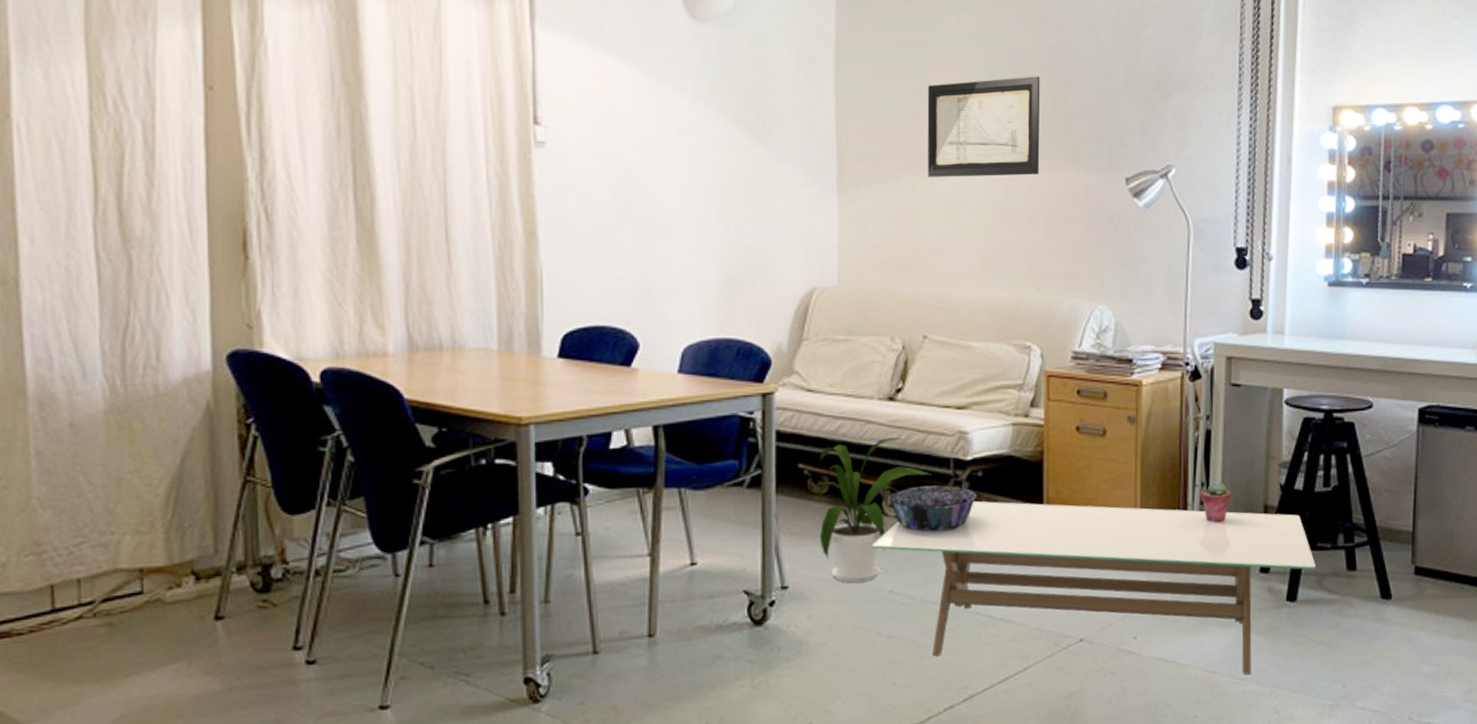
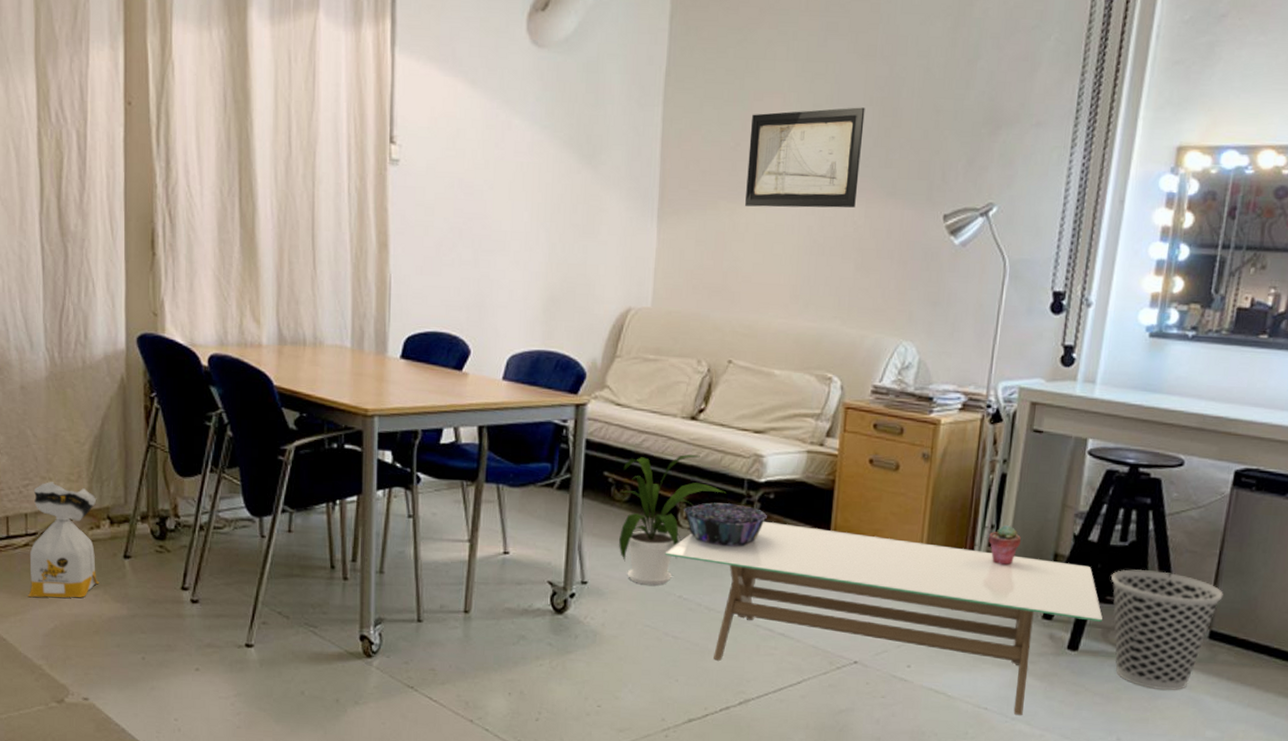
bag: none [82,536,182,682] -> present [27,482,99,598]
wastebasket: none [1319,512,1422,631] -> present [1110,569,1223,690]

